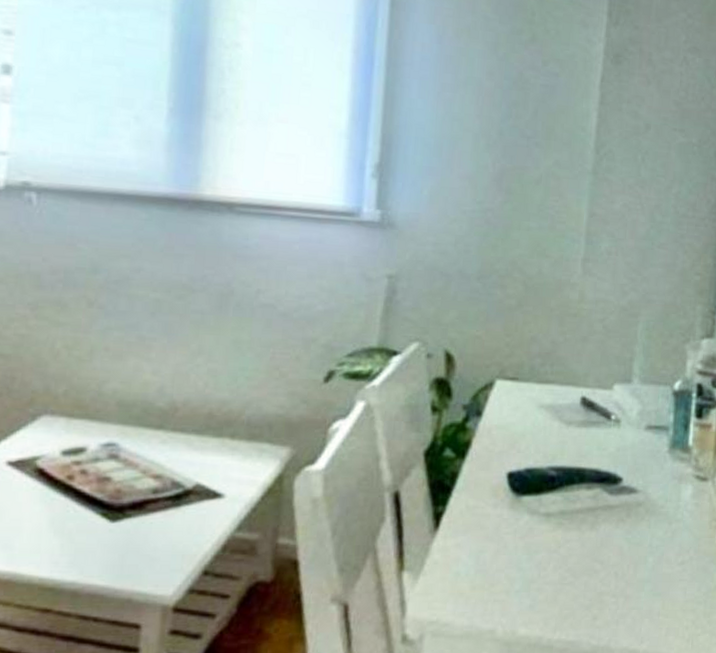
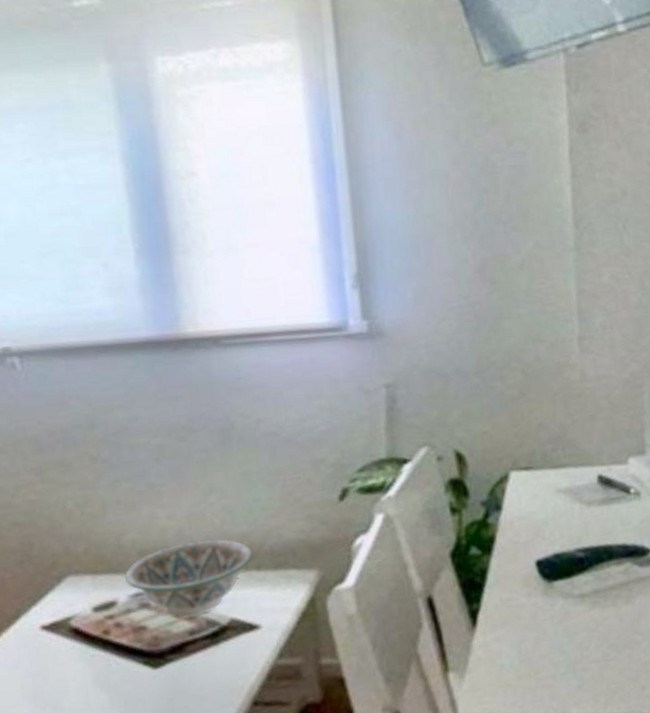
decorative bowl: none [98,399,229,475] -> present [124,538,253,617]

